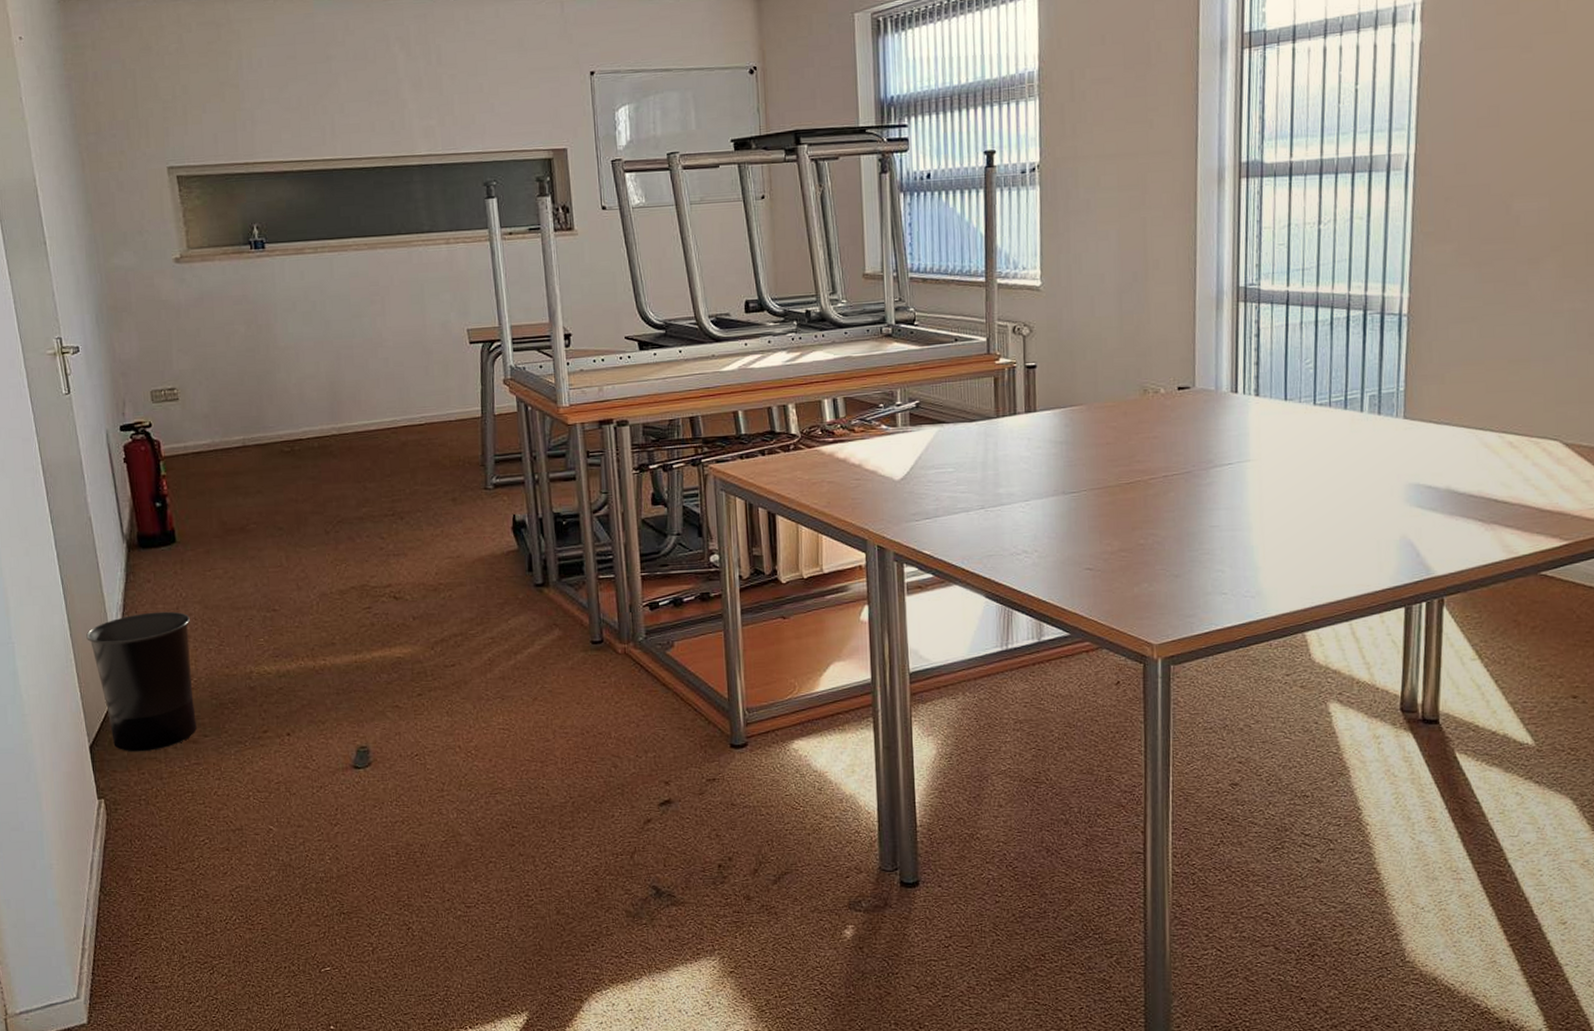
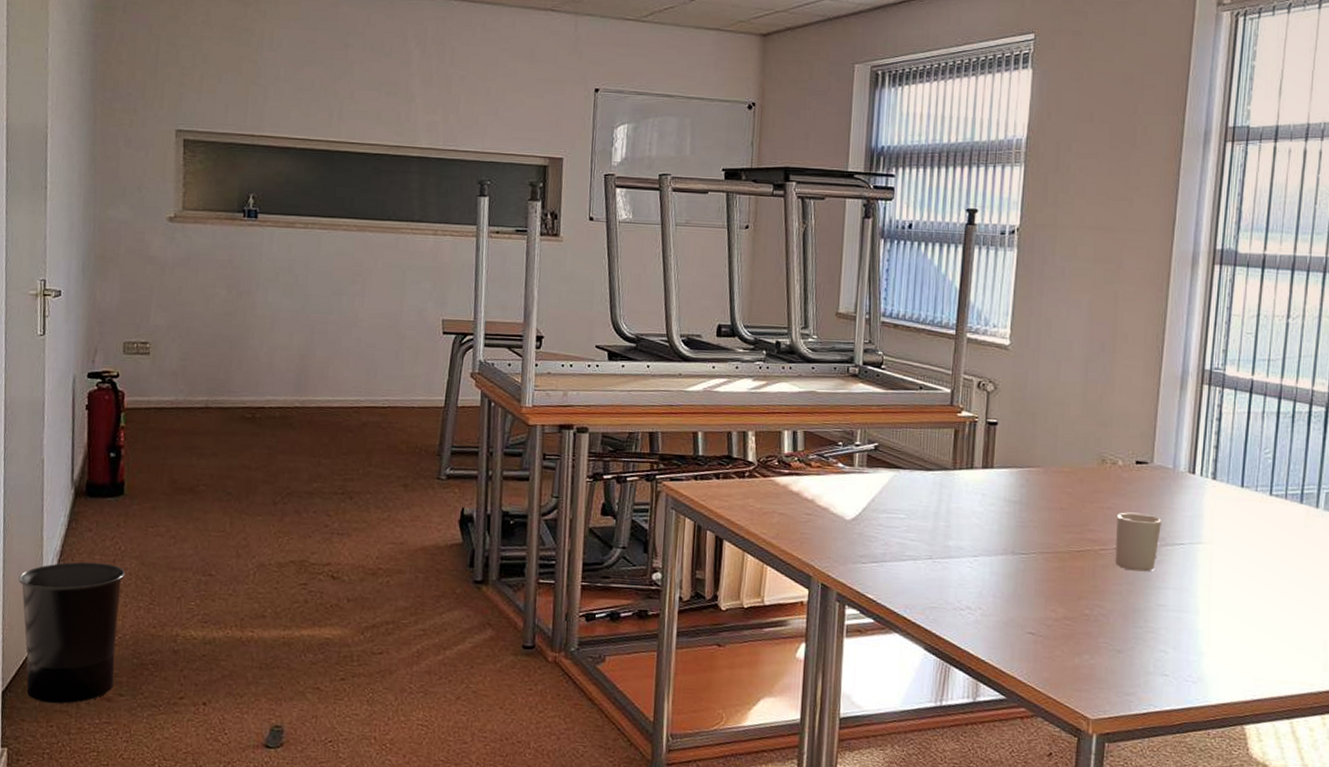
mug: none [1164,438,1208,496] -> present [1115,512,1161,572]

